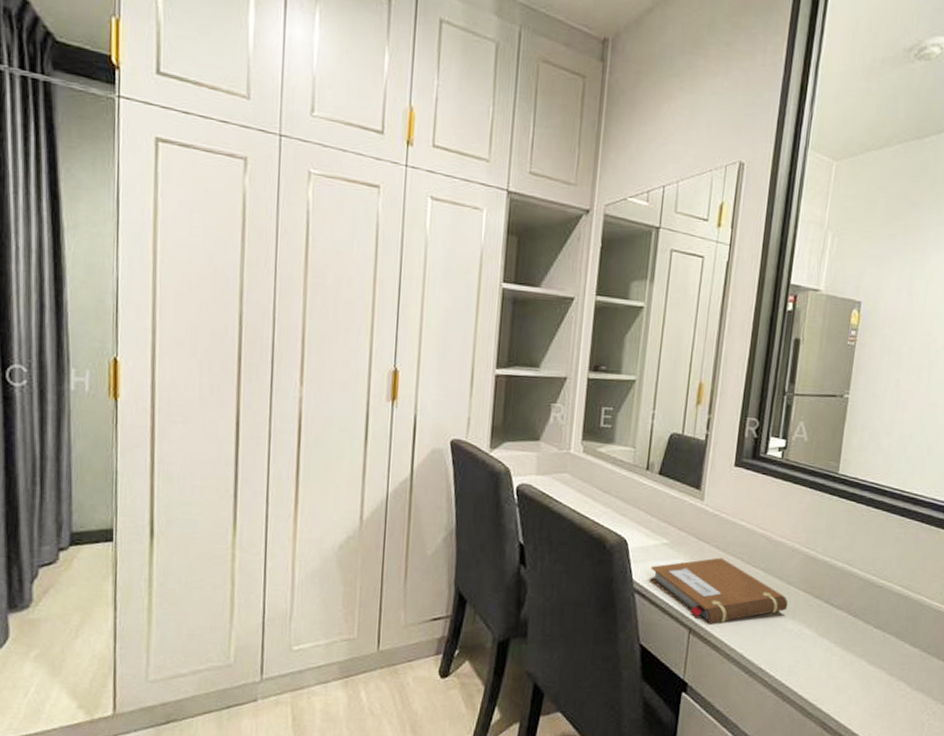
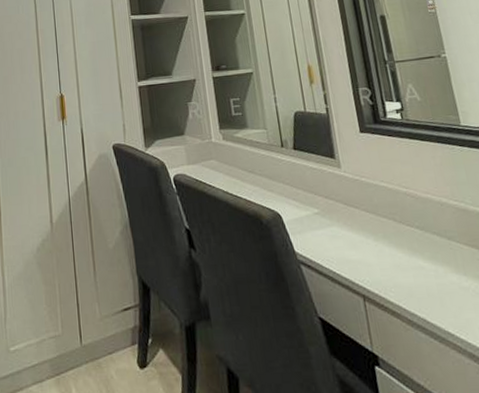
notebook: present [649,557,788,624] -> none [309,220,456,290]

